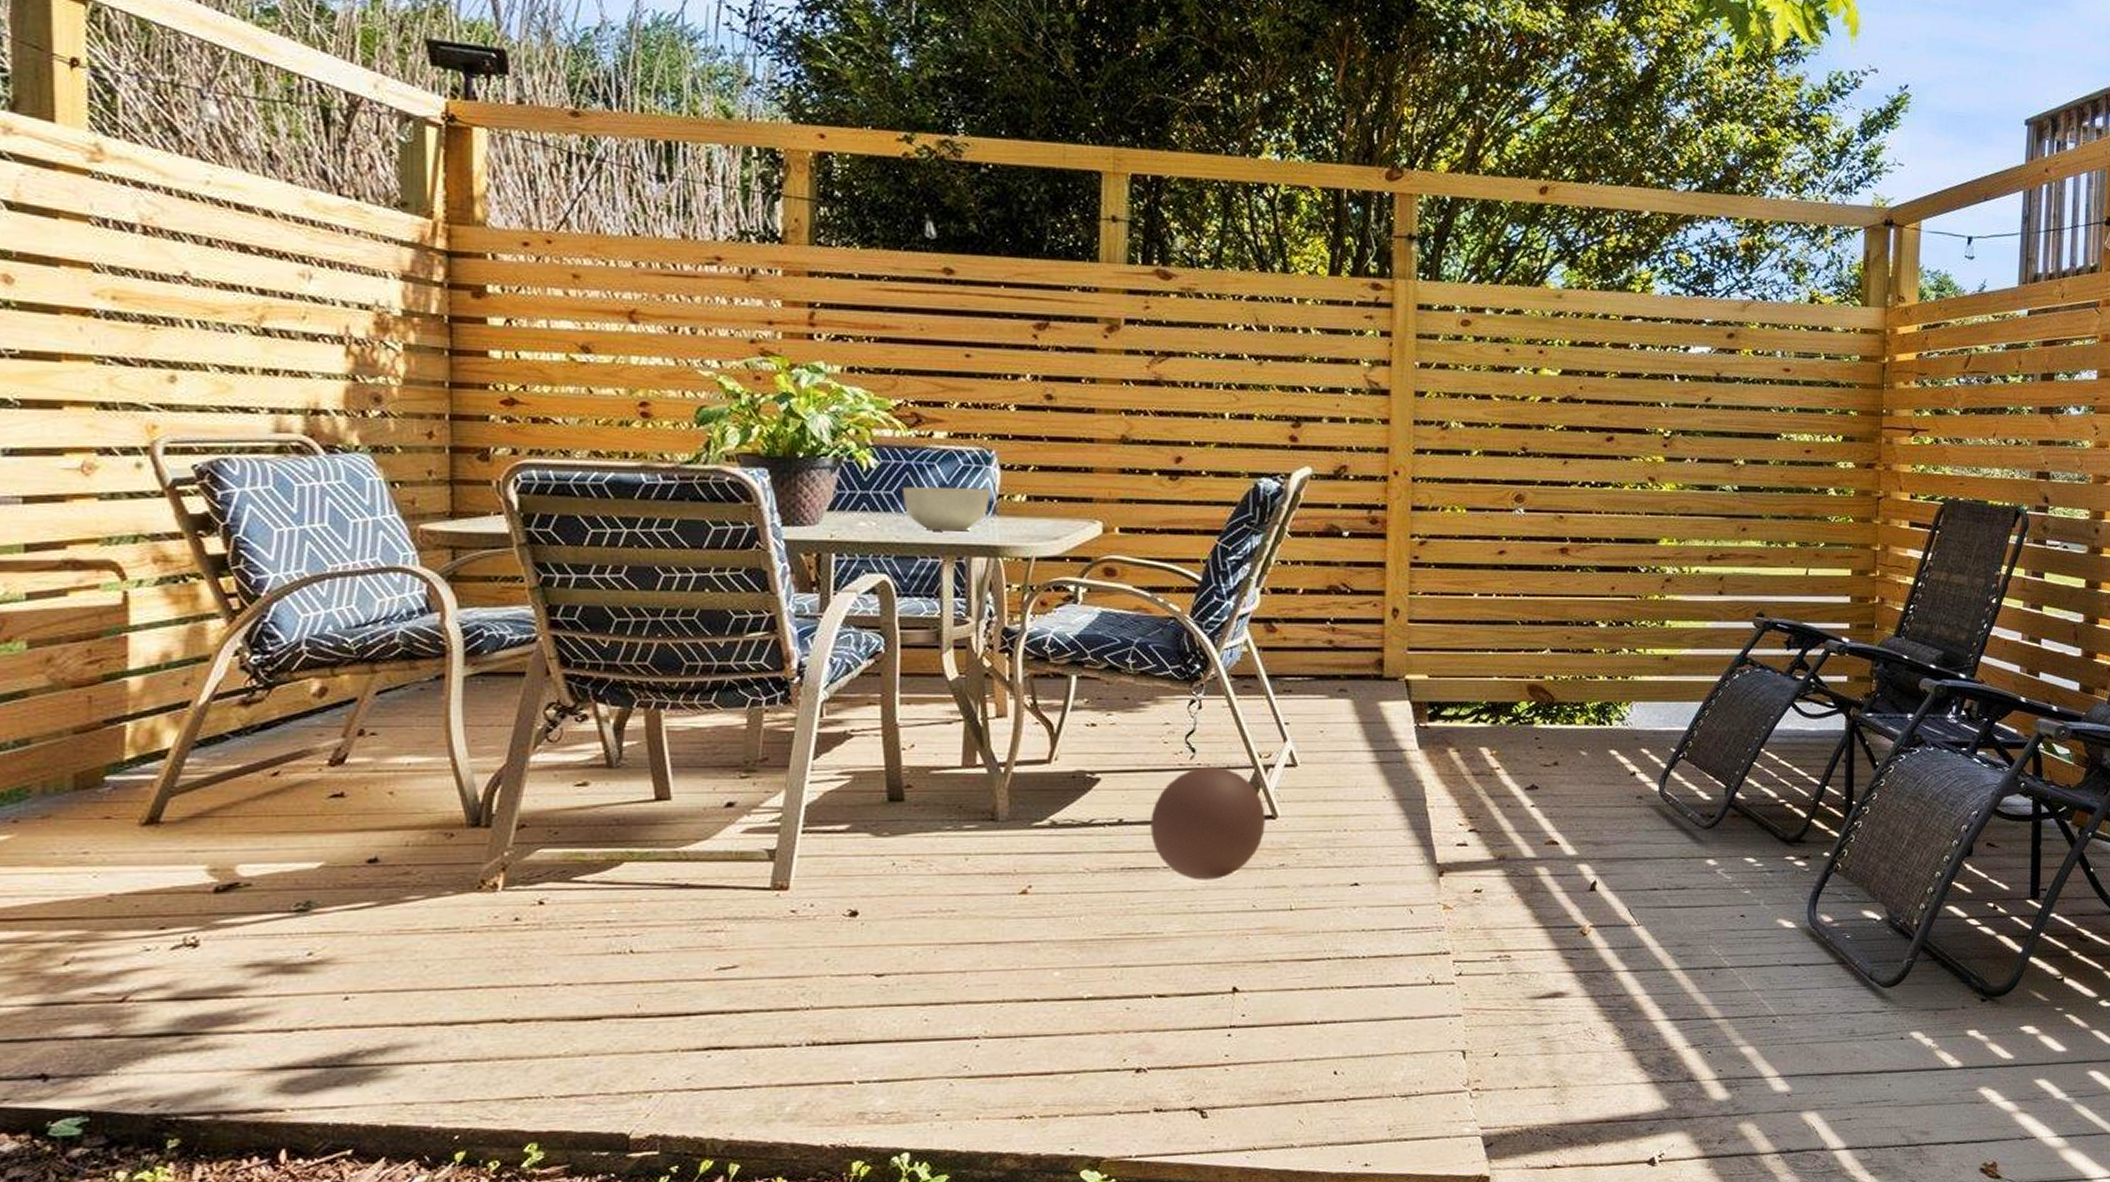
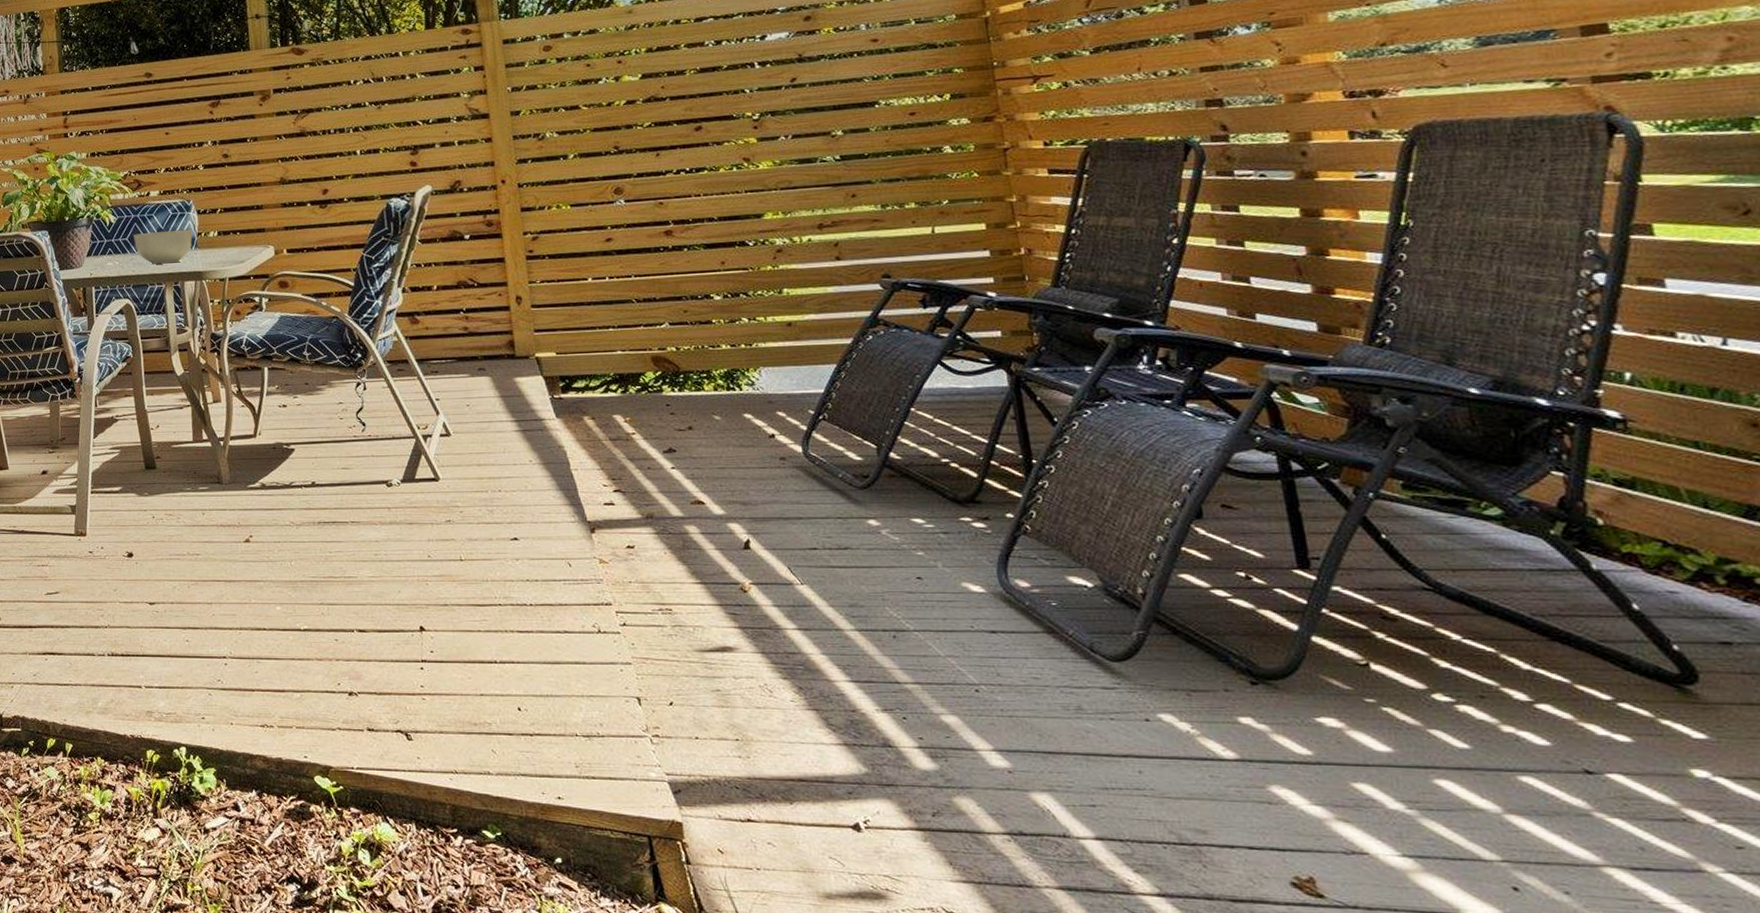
ball: present [1150,766,1265,880] -> none [336,437,431,533]

